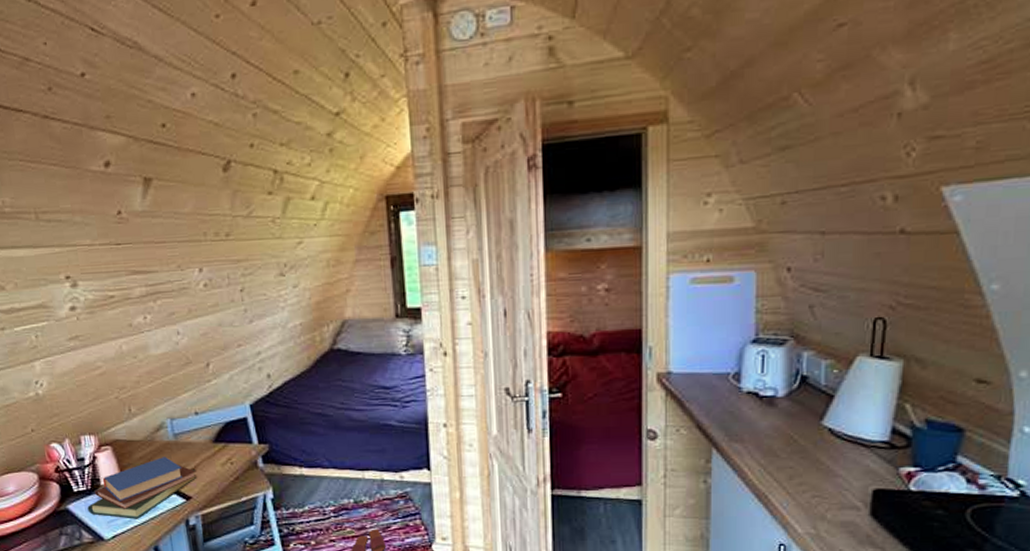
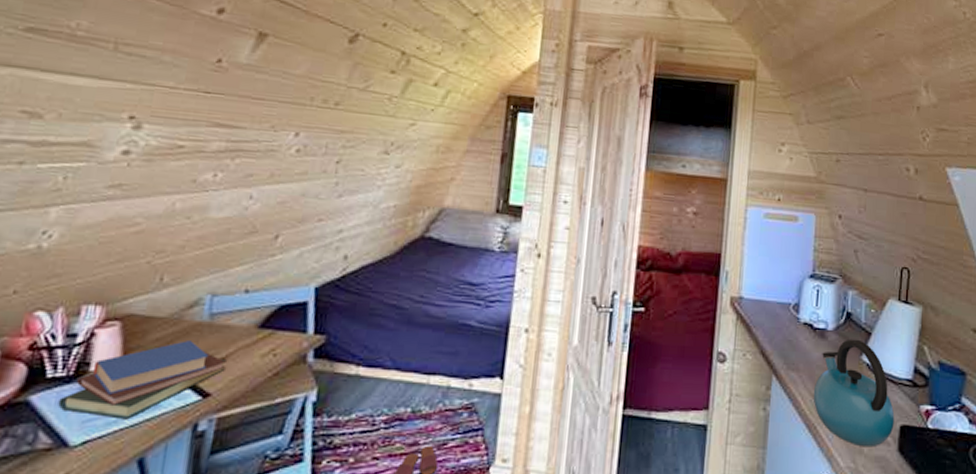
kettle: none [762,403,866,513] -> present [813,338,895,448]

